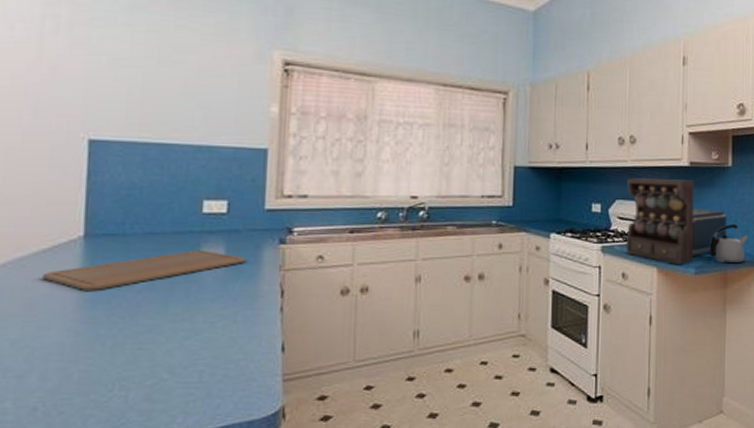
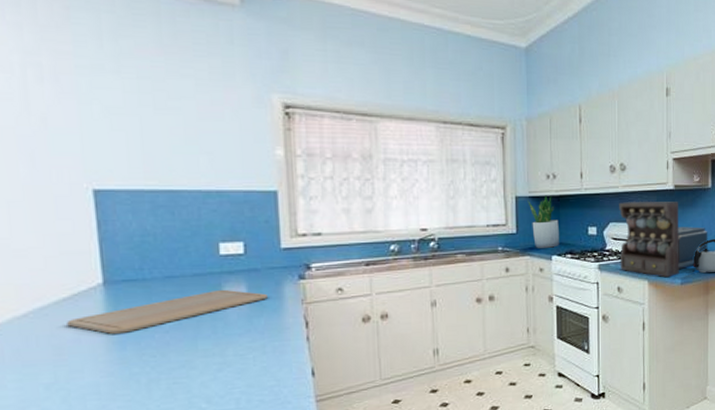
planter: none [527,166,560,224] -> present [527,195,559,248]

